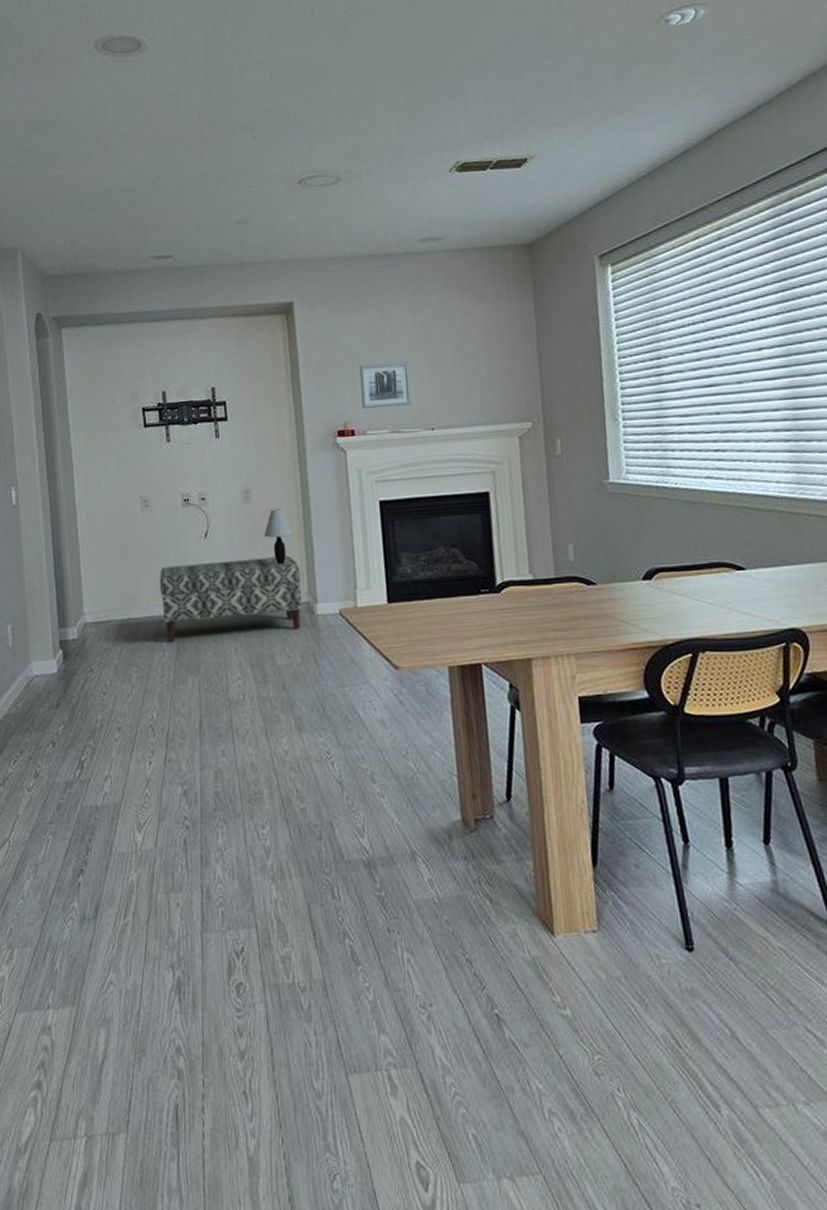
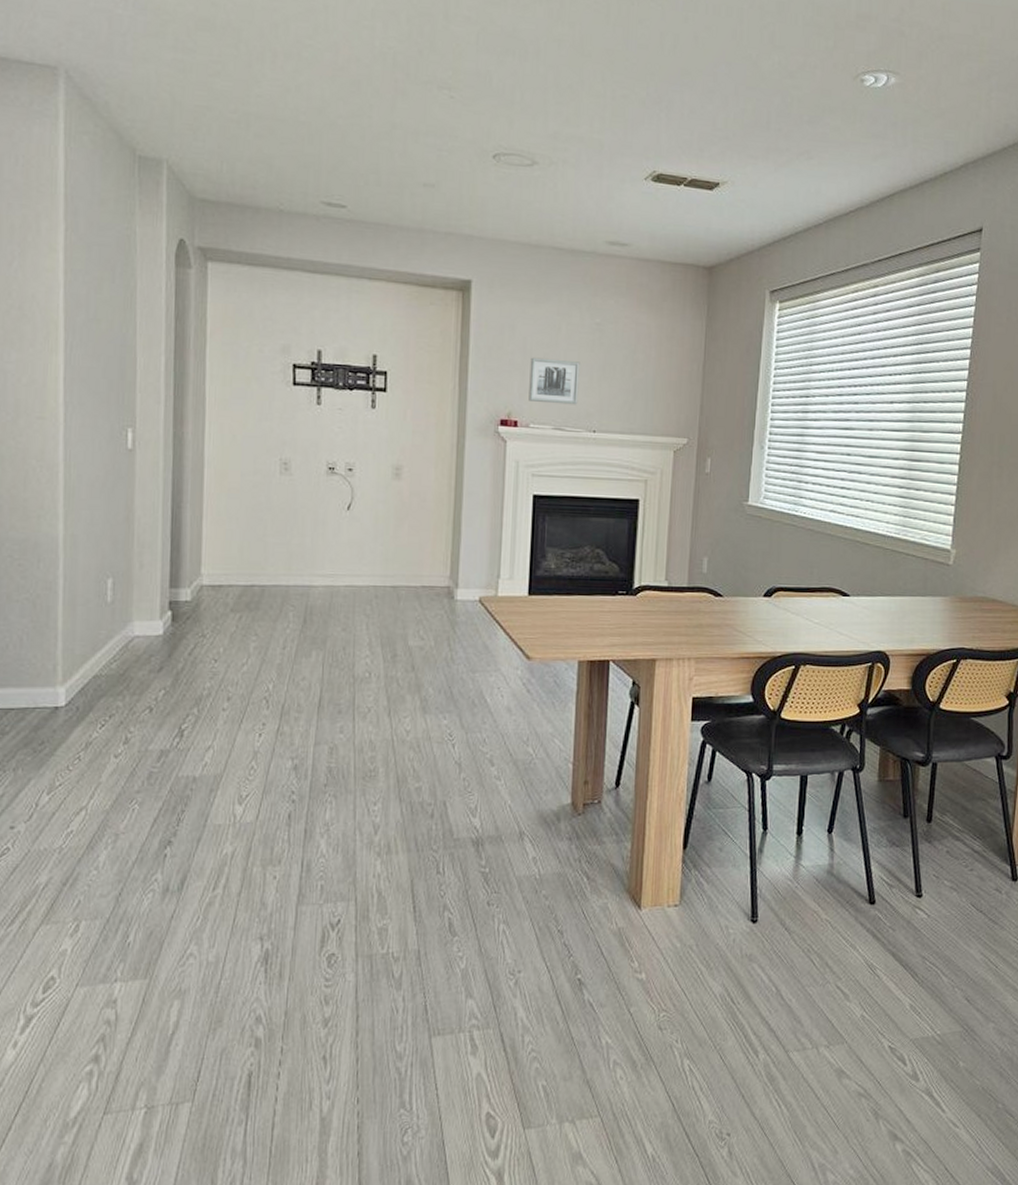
bench: present [159,556,302,643] -> none [291,534,445,615]
table lamp: present [264,508,293,566] -> none [411,489,442,547]

